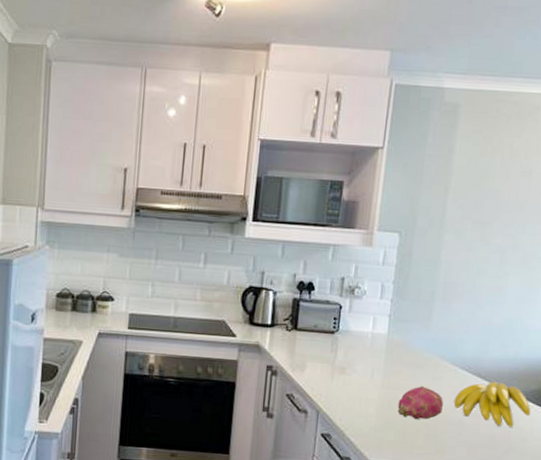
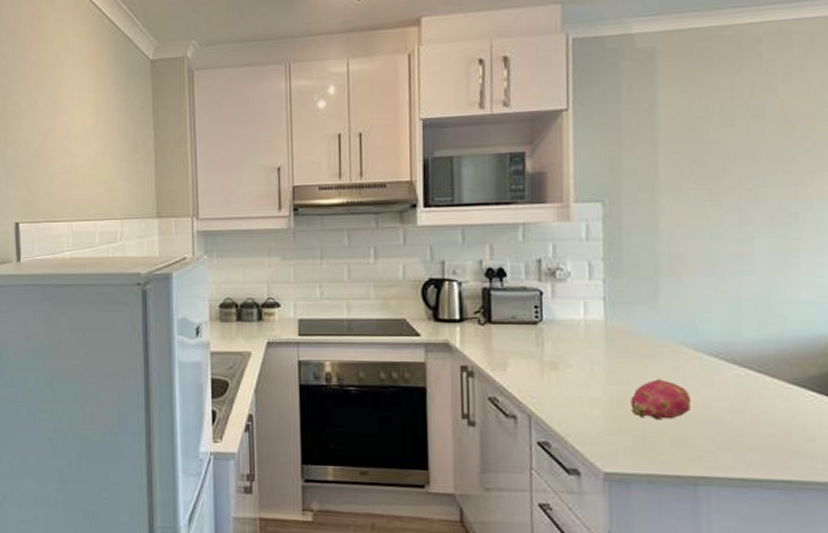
banana: present [453,381,531,428] -> none [704,367,815,425]

